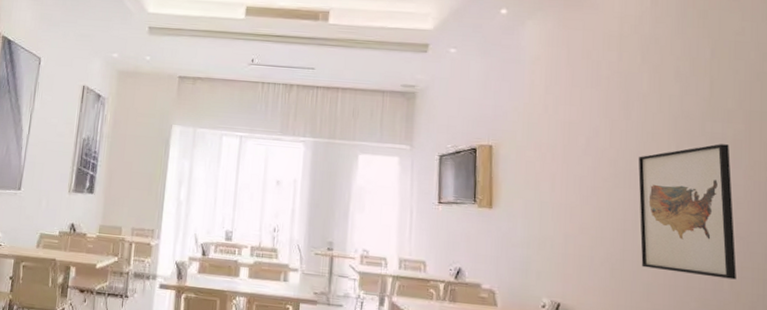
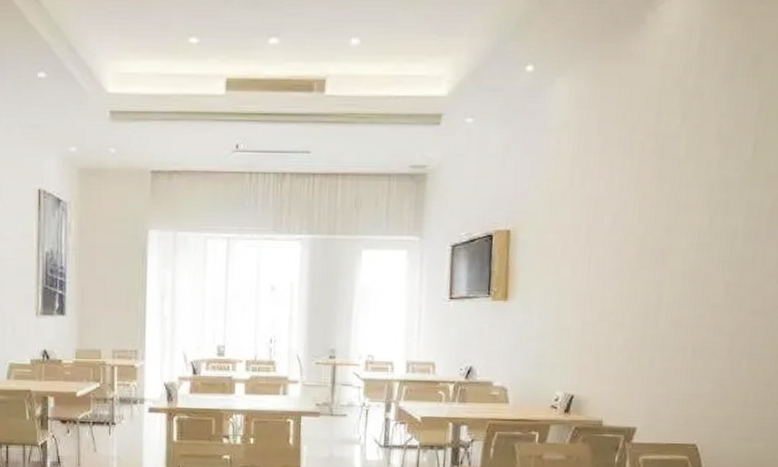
wall art: present [638,144,737,280] -> none [660,212,766,358]

